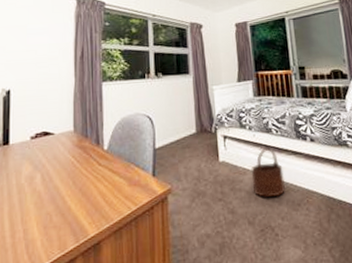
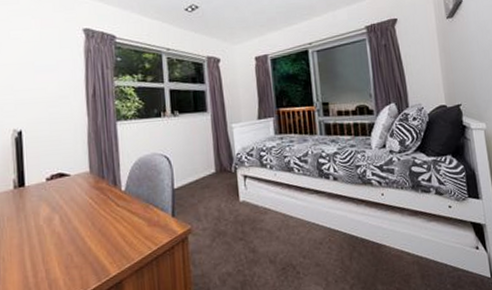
wooden bucket: present [251,147,286,197] -> none [272,186,308,236]

